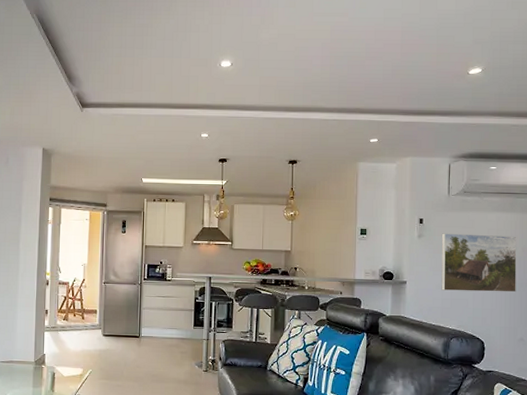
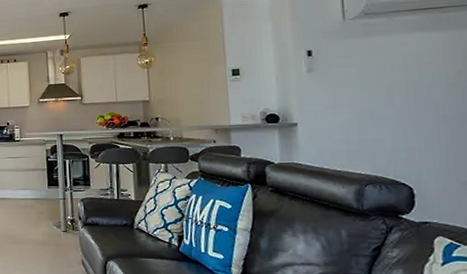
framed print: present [441,233,517,293] -> none [340,58,454,130]

